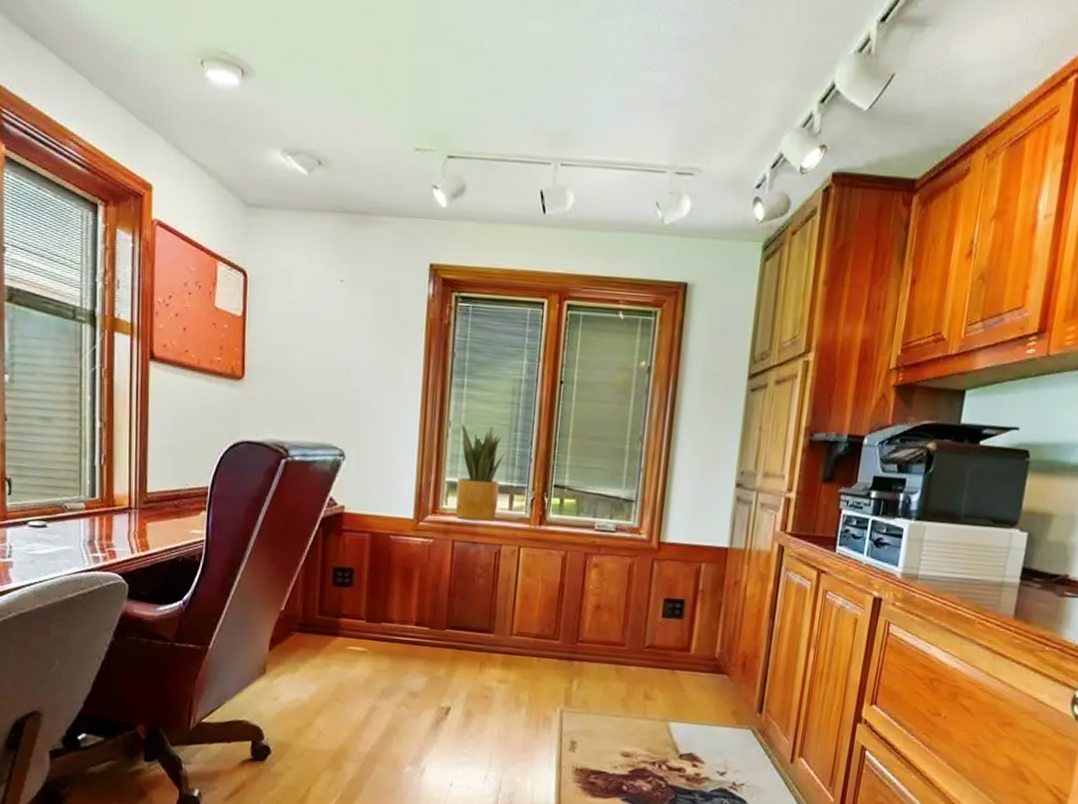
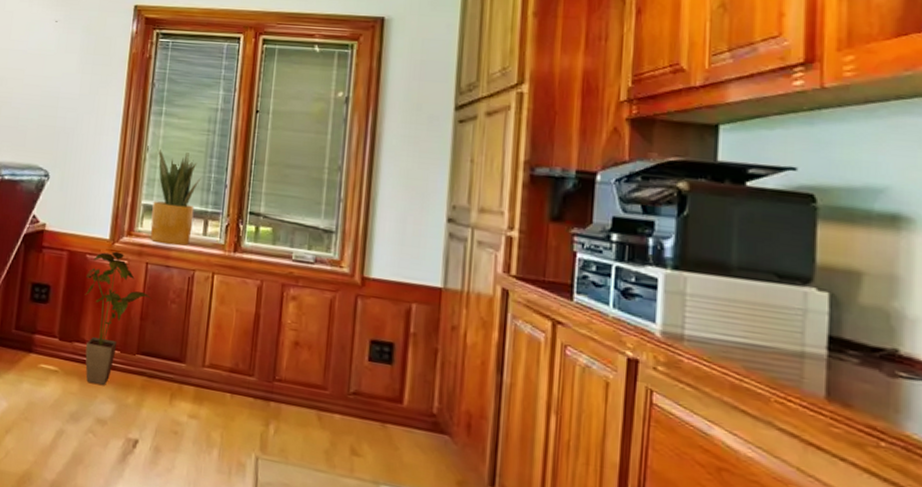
house plant: none [390,531,459,662] -> present [84,251,152,386]

